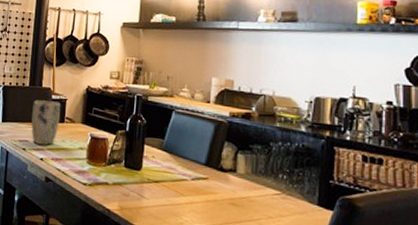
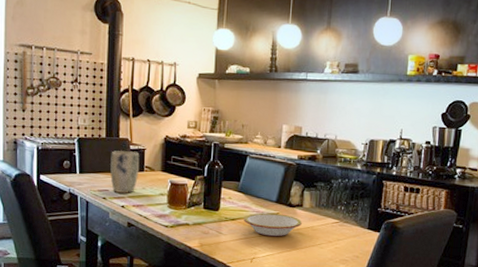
bowl: none [168,176,235,207] -> present [243,212,302,237]

